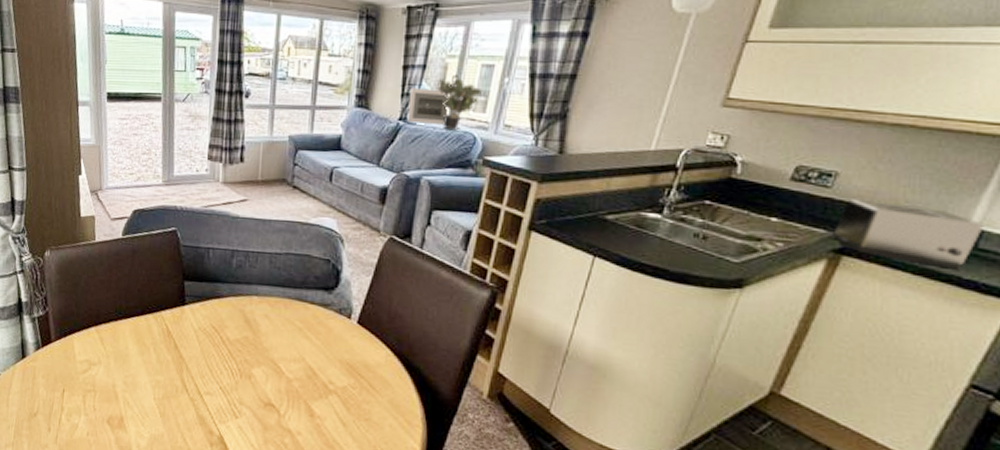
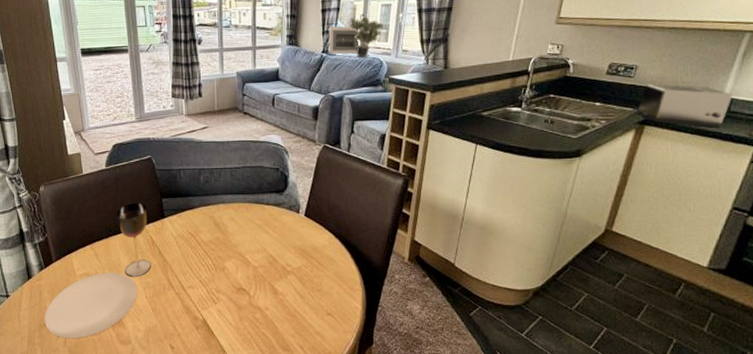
plate: none [35,361,145,437] -> present [44,272,137,340]
wineglass: none [129,282,165,372] -> present [116,203,151,277]

